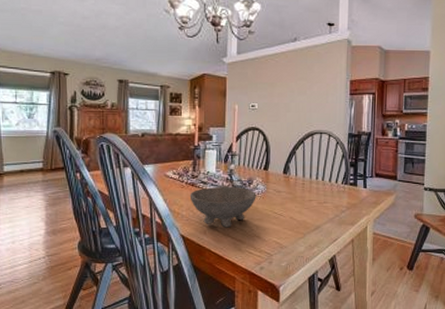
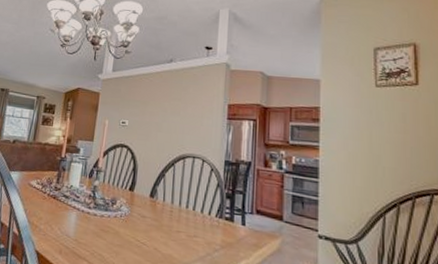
bowl: present [189,186,256,228] -> none [50,202,119,250]

